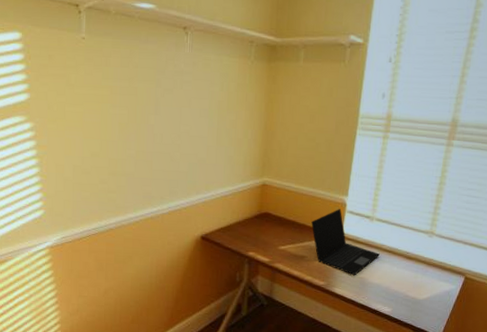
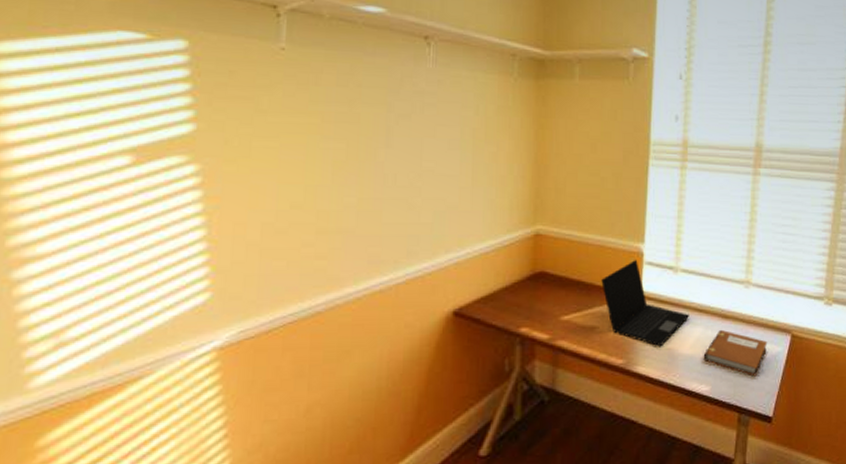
notebook: none [388,268,444,306] -> present [703,330,768,377]

